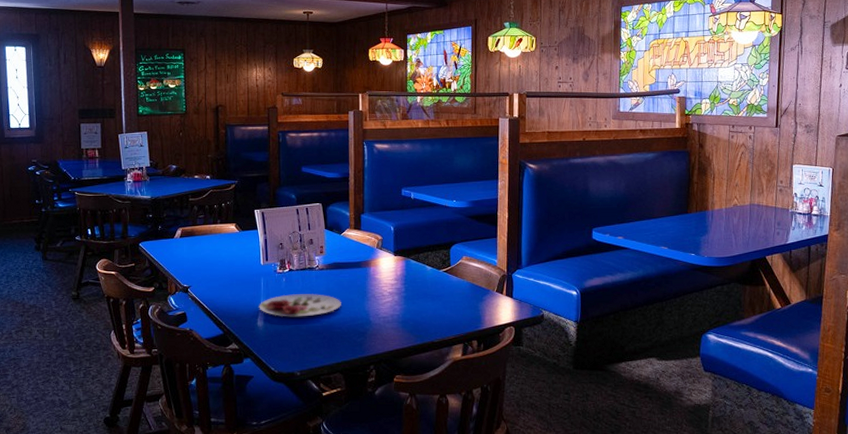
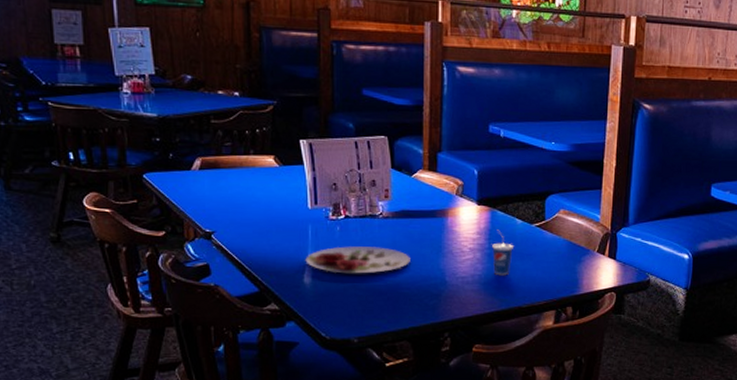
cup: none [407,276,426,315] -> present [492,229,515,276]

